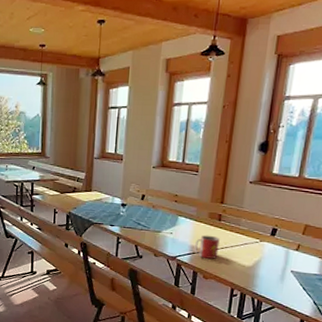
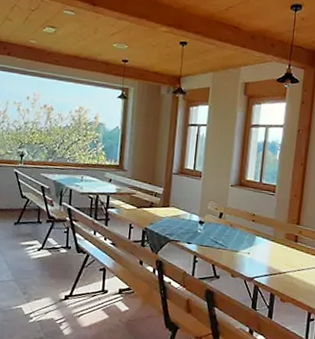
mug: present [194,235,220,259] -> none [271,256,297,281]

